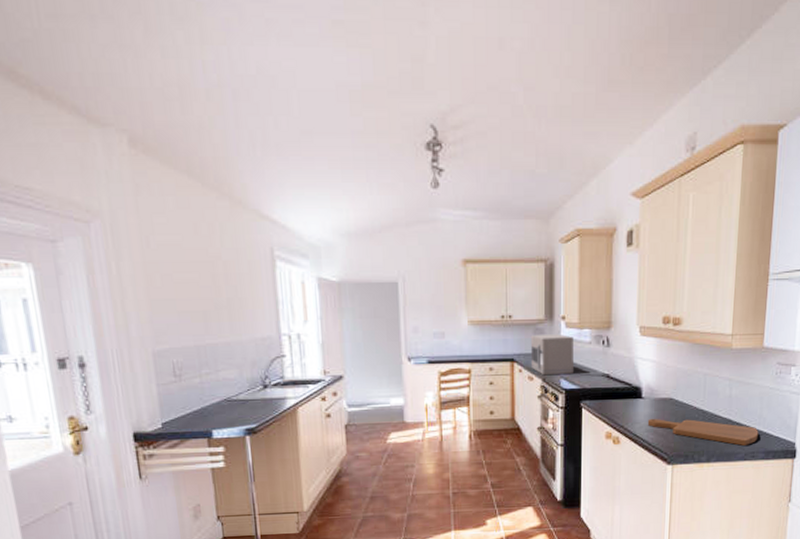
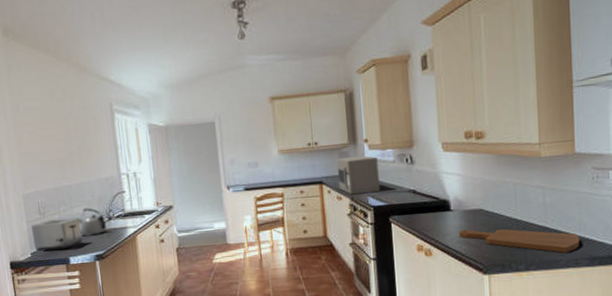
toaster: none [163,383,230,422] -> present [31,217,83,251]
kettle: none [222,372,260,407] -> present [76,208,106,237]

